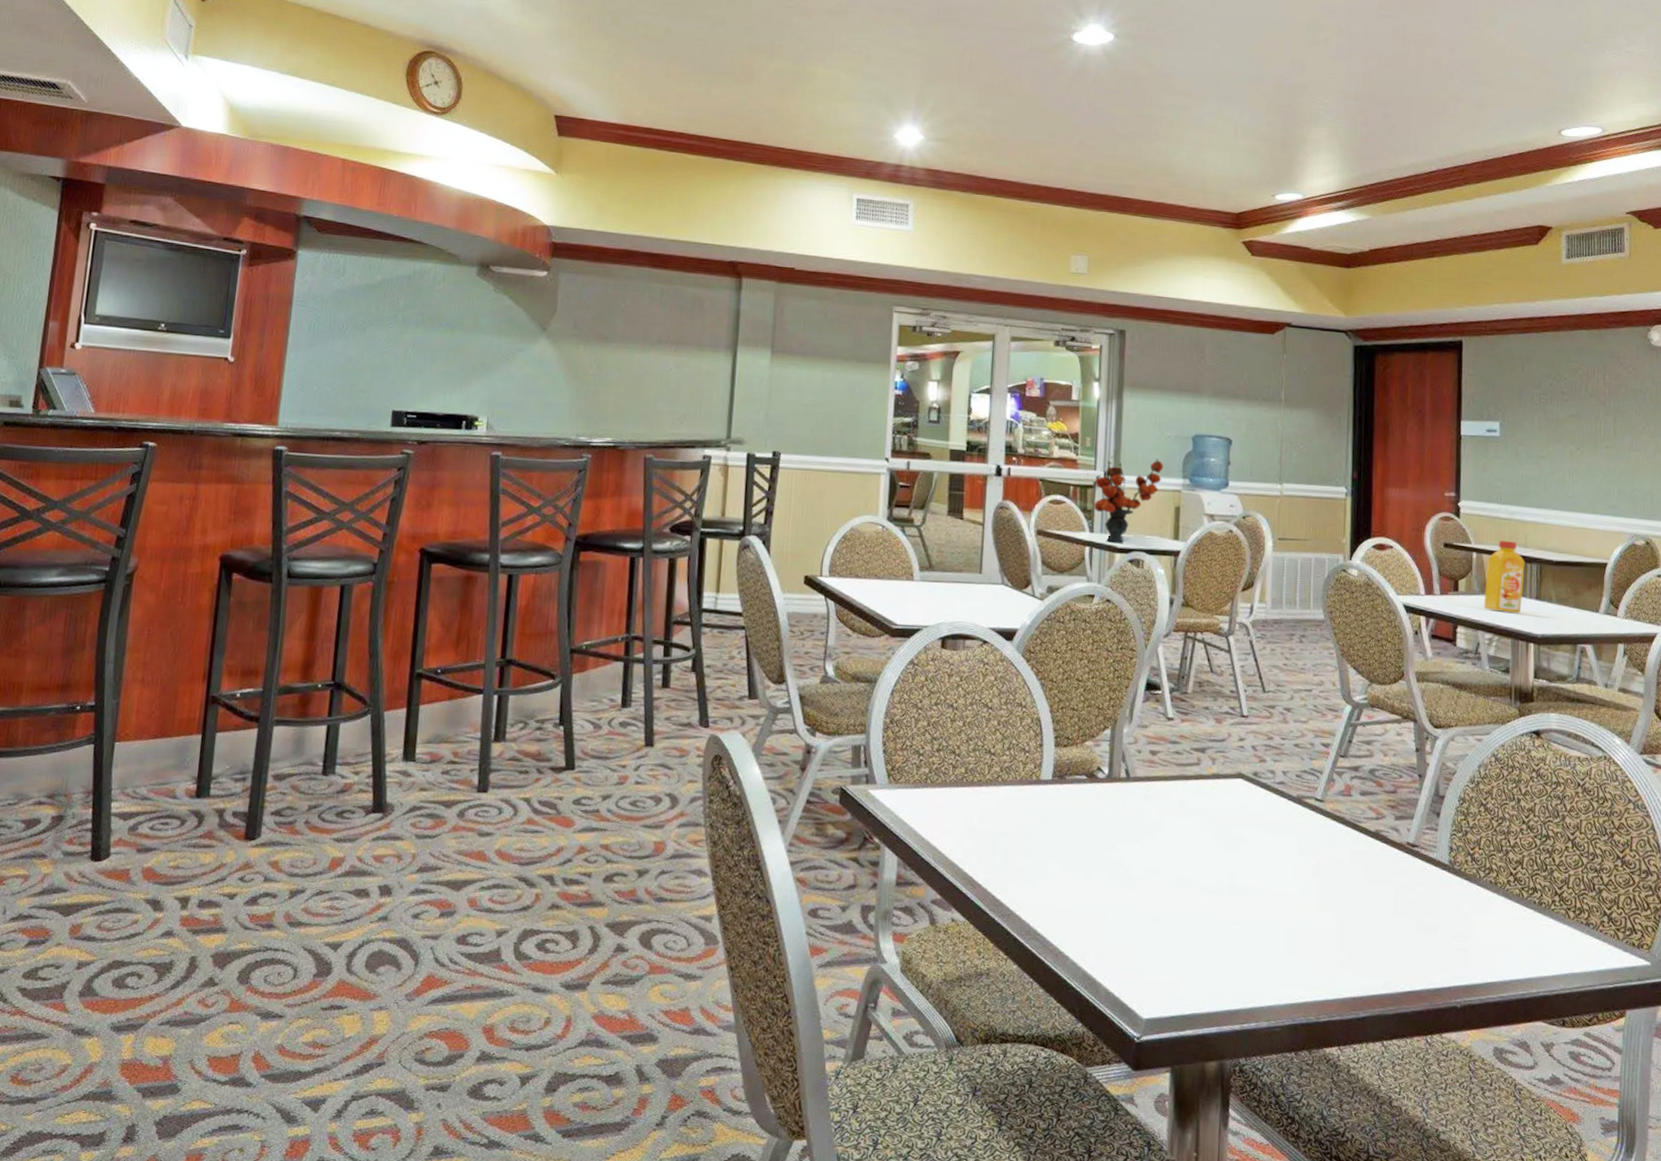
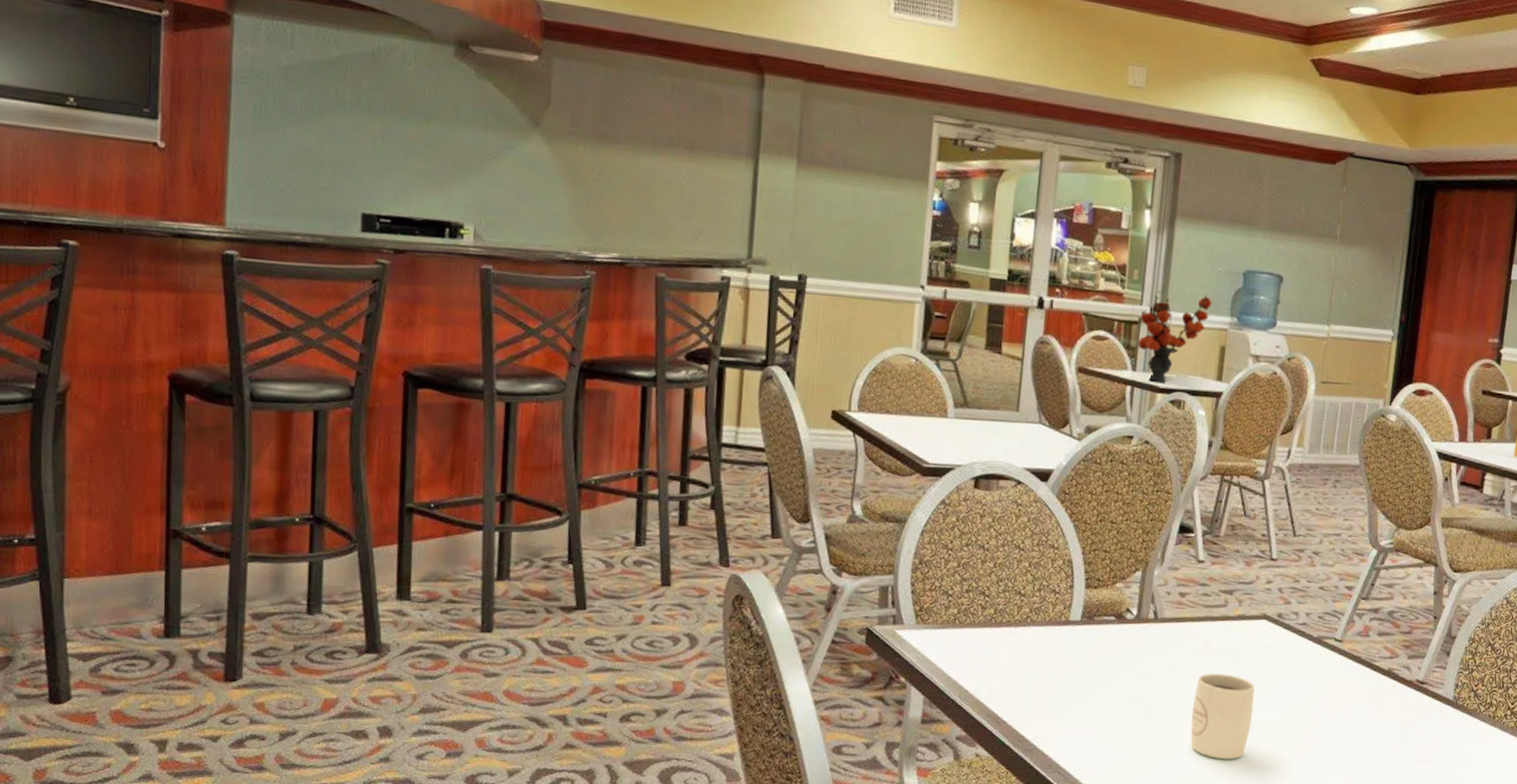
mug: none [1171,834,1236,927] -> present [1190,673,1255,759]

